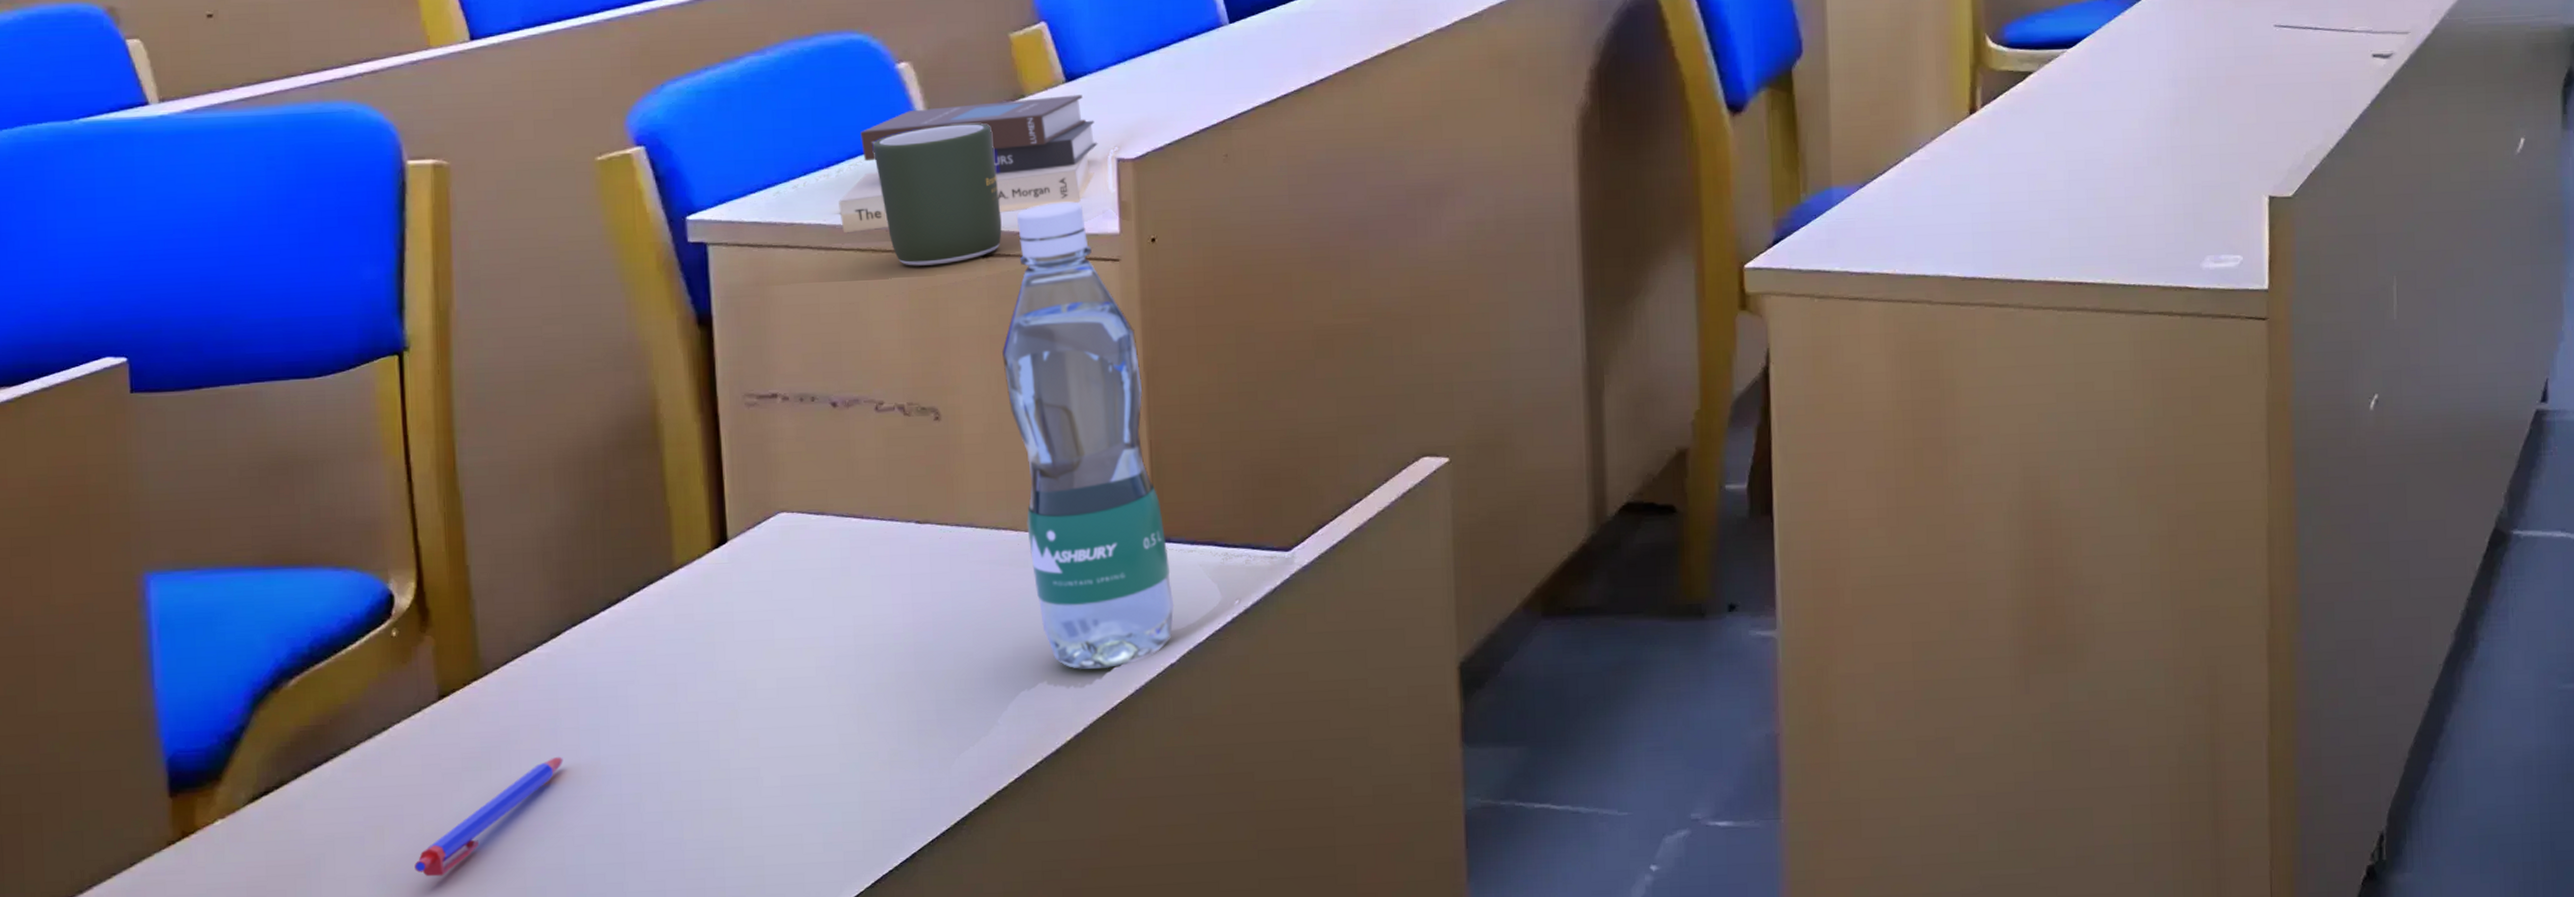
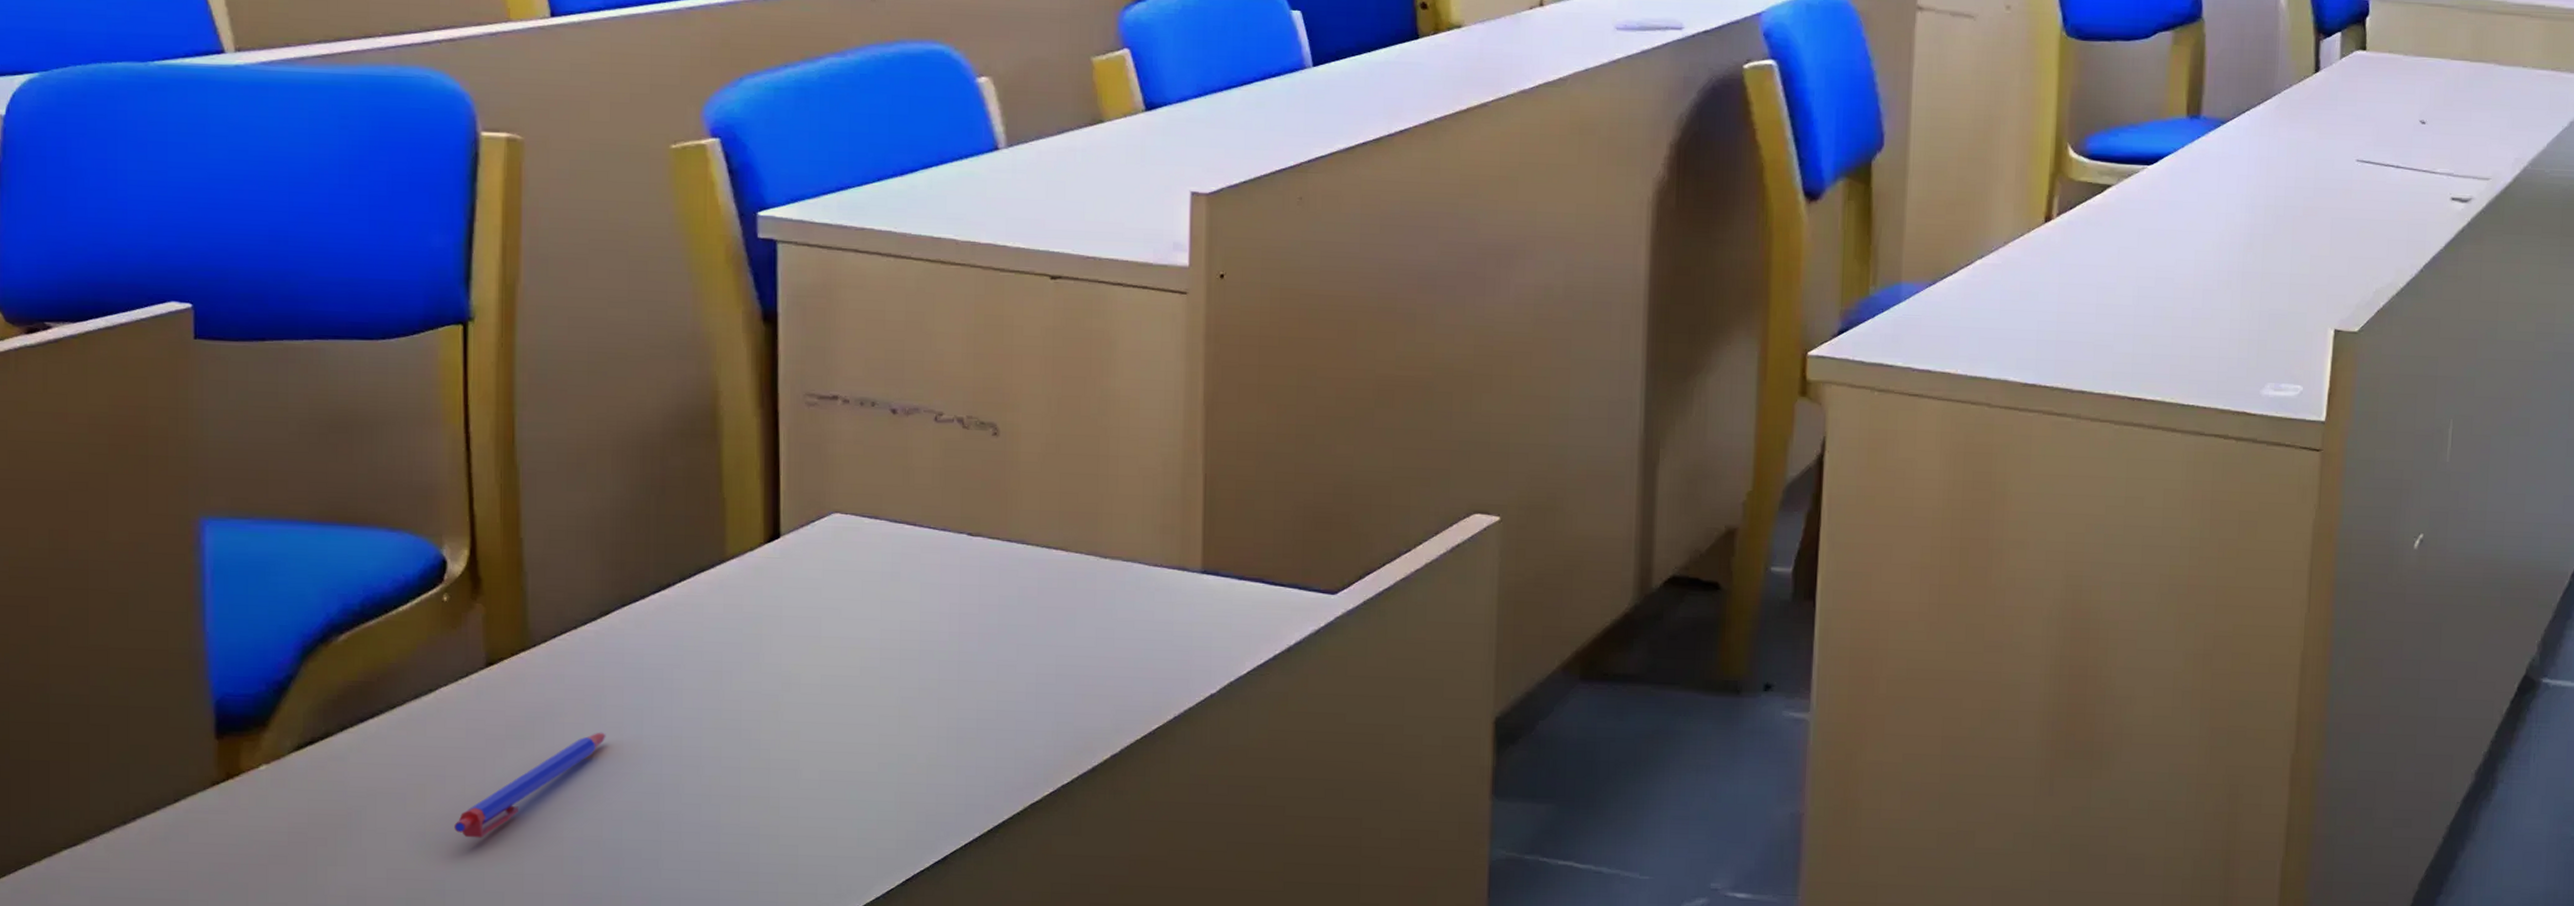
books: present [839,95,1098,234] -> none [910,124,1173,243]
mug: present [873,123,1002,266] -> none [949,143,1072,282]
bottle: present [1002,201,1174,670] -> none [1064,230,1217,694]

